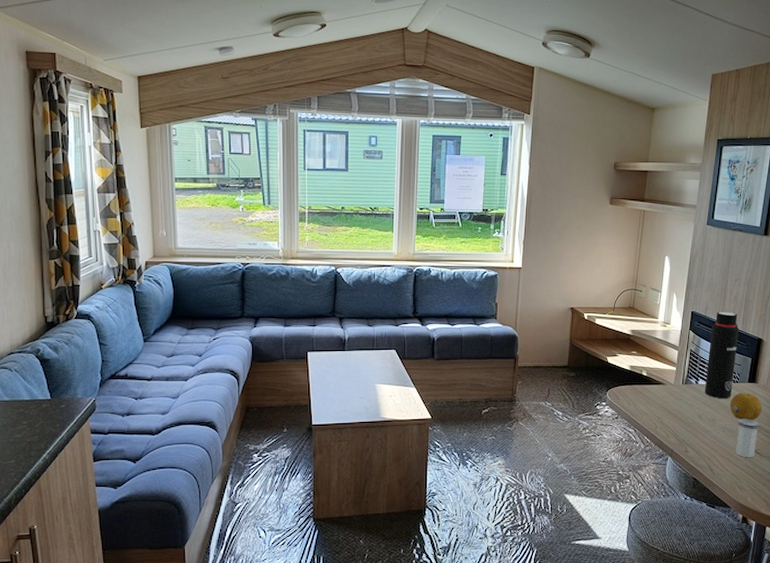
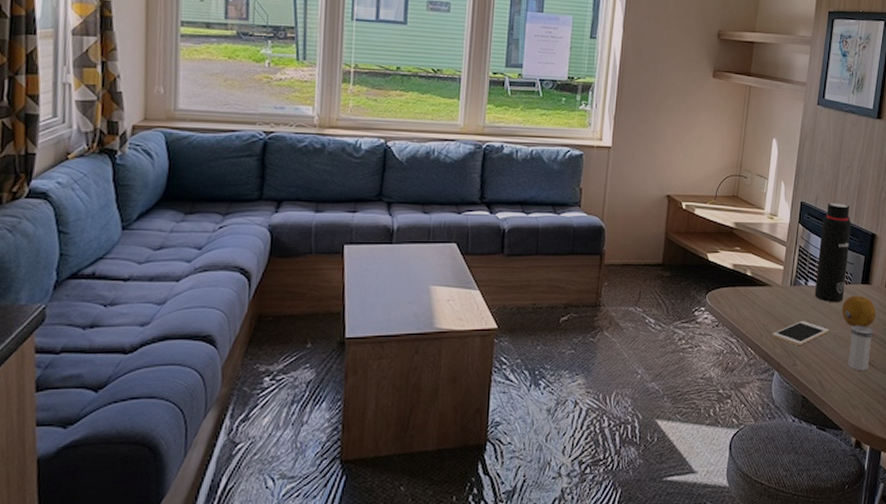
cell phone: none [666,414,718,435] -> present [772,321,829,345]

